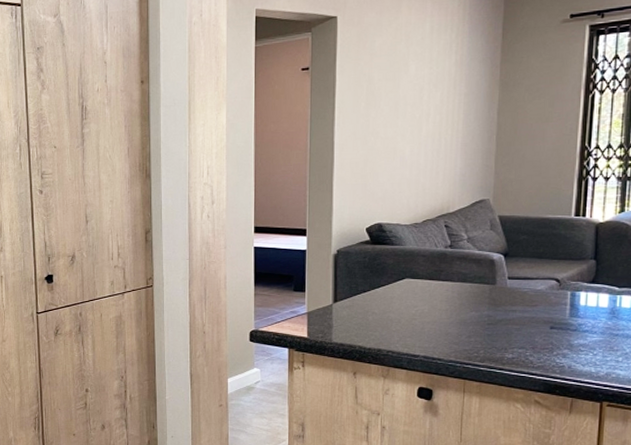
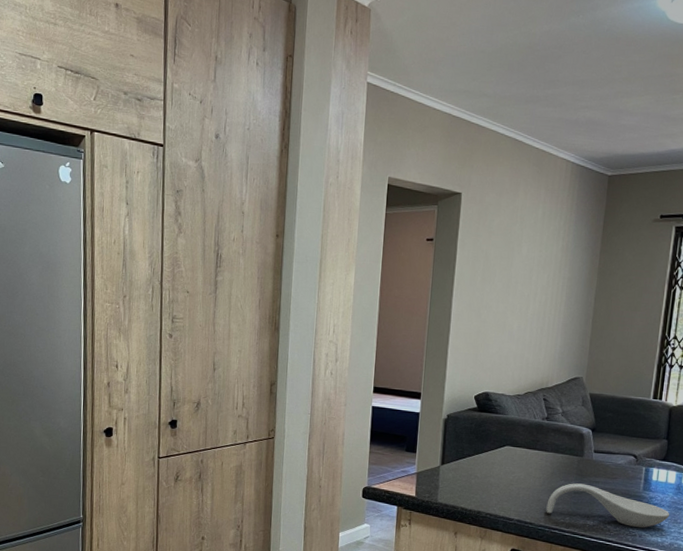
spoon rest: none [456,314,604,358] -> present [546,483,670,528]

